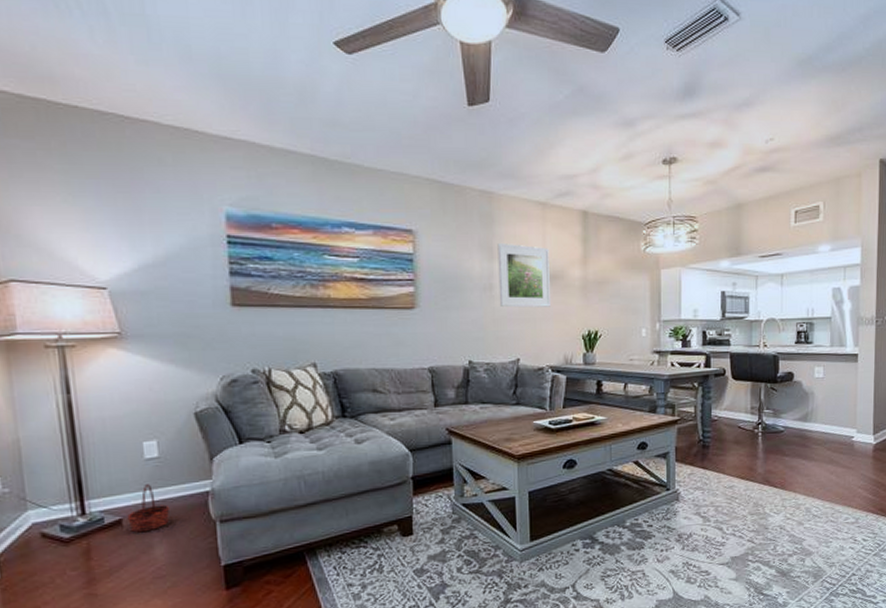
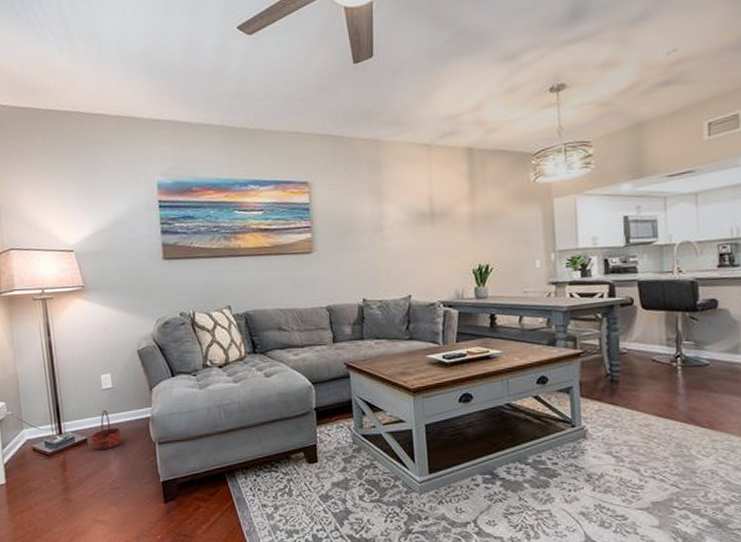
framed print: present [497,242,550,308] -> none [385,186,439,247]

